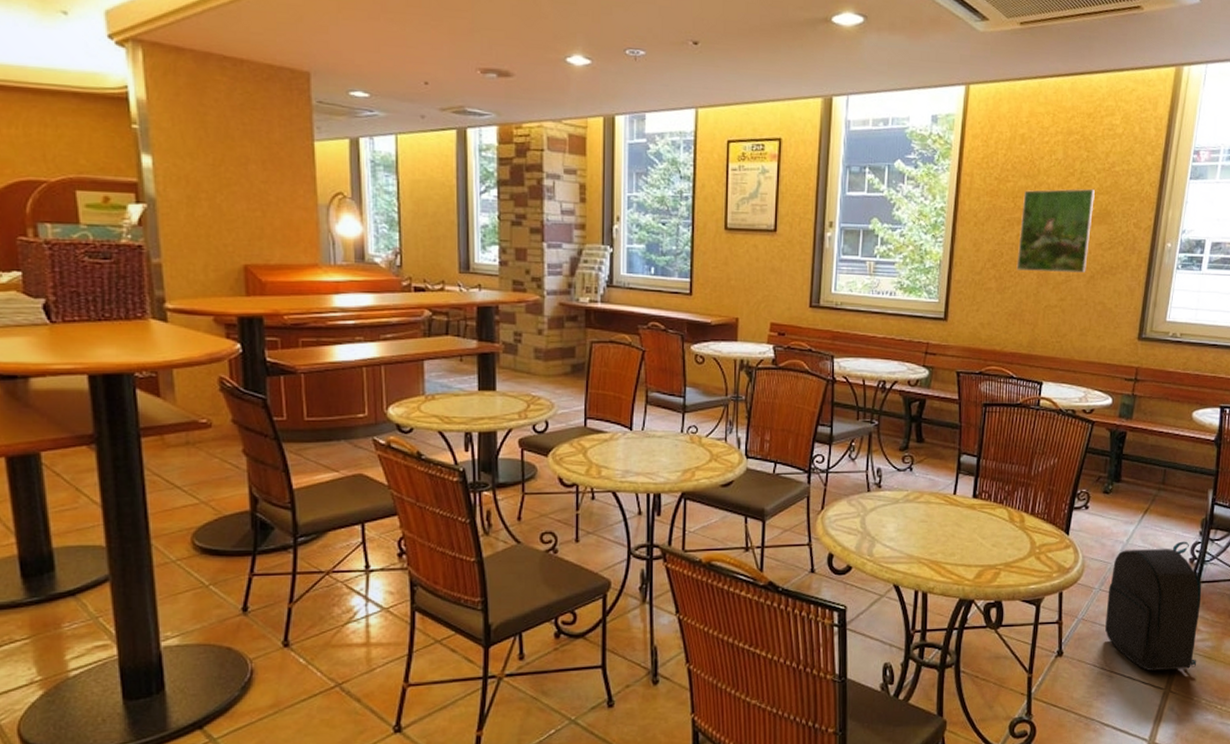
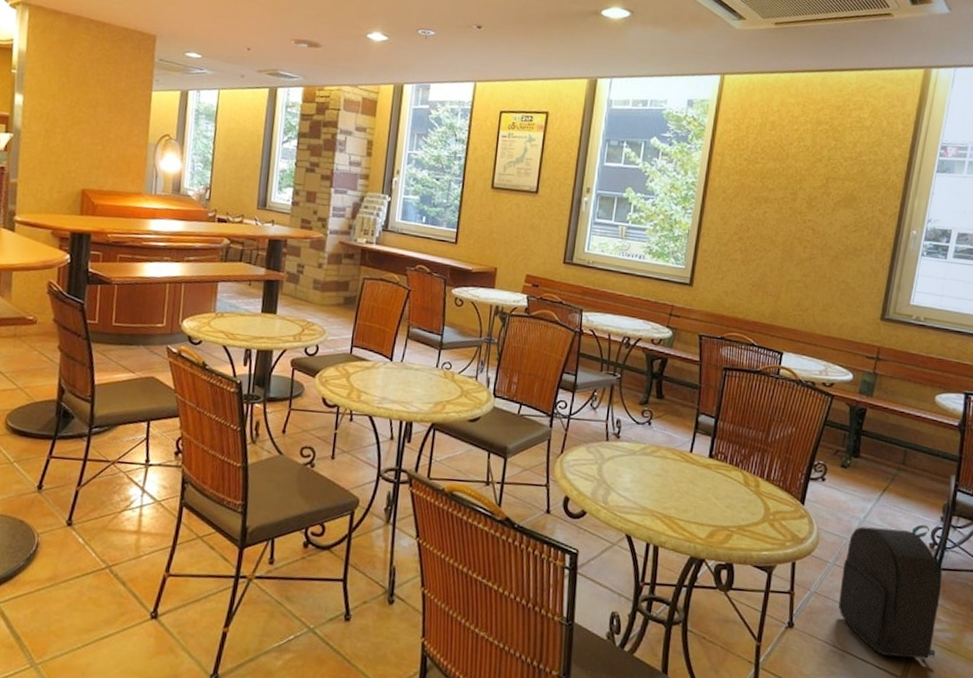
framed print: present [1016,188,1095,273] -> none [762,172,841,252]

